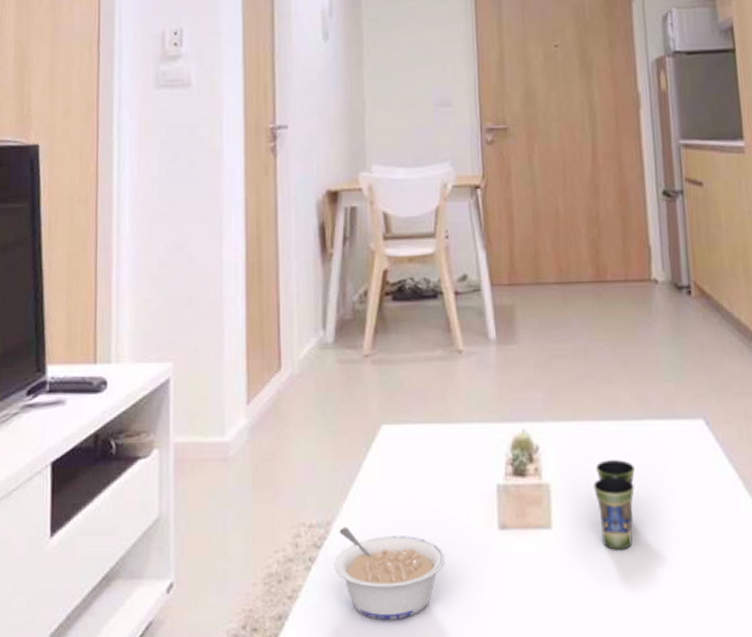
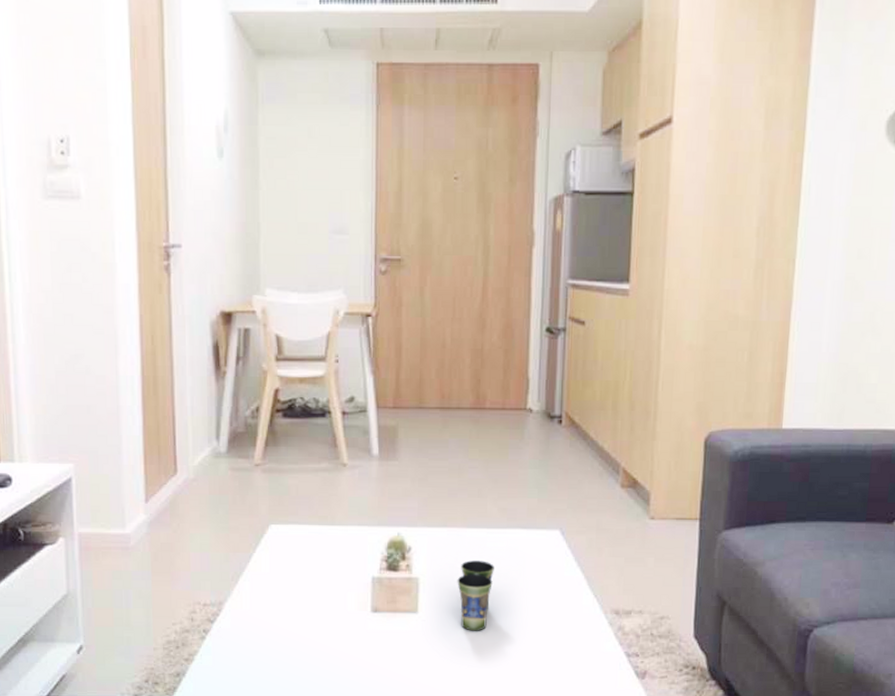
legume: present [334,526,446,620] -> none [226,606,324,679]

